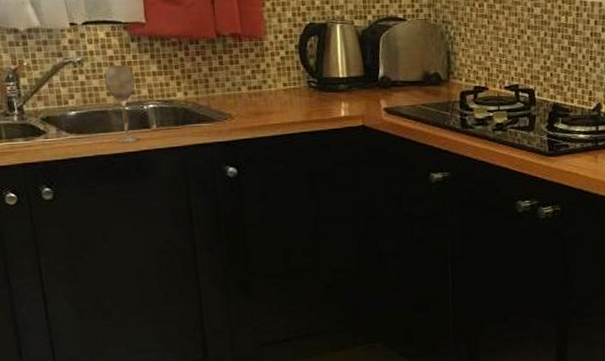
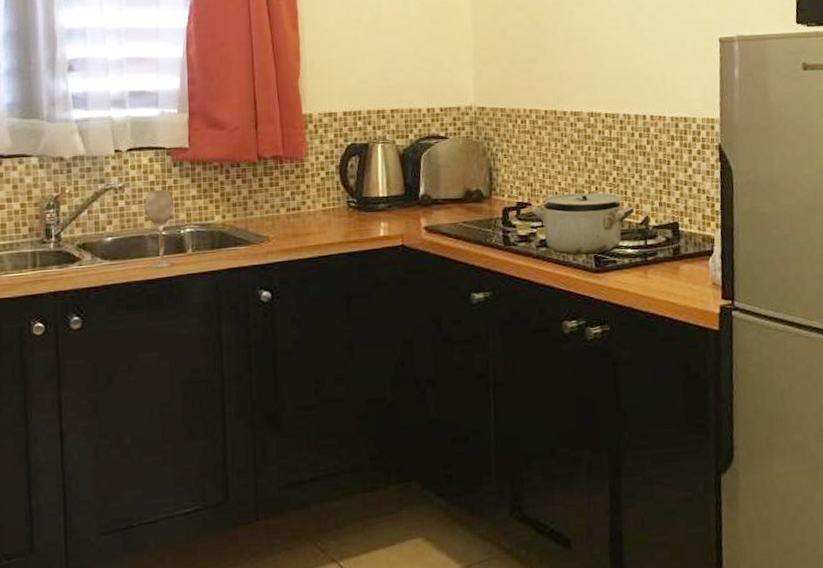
saucepan: none [488,78,587,139] -> present [531,192,634,255]

